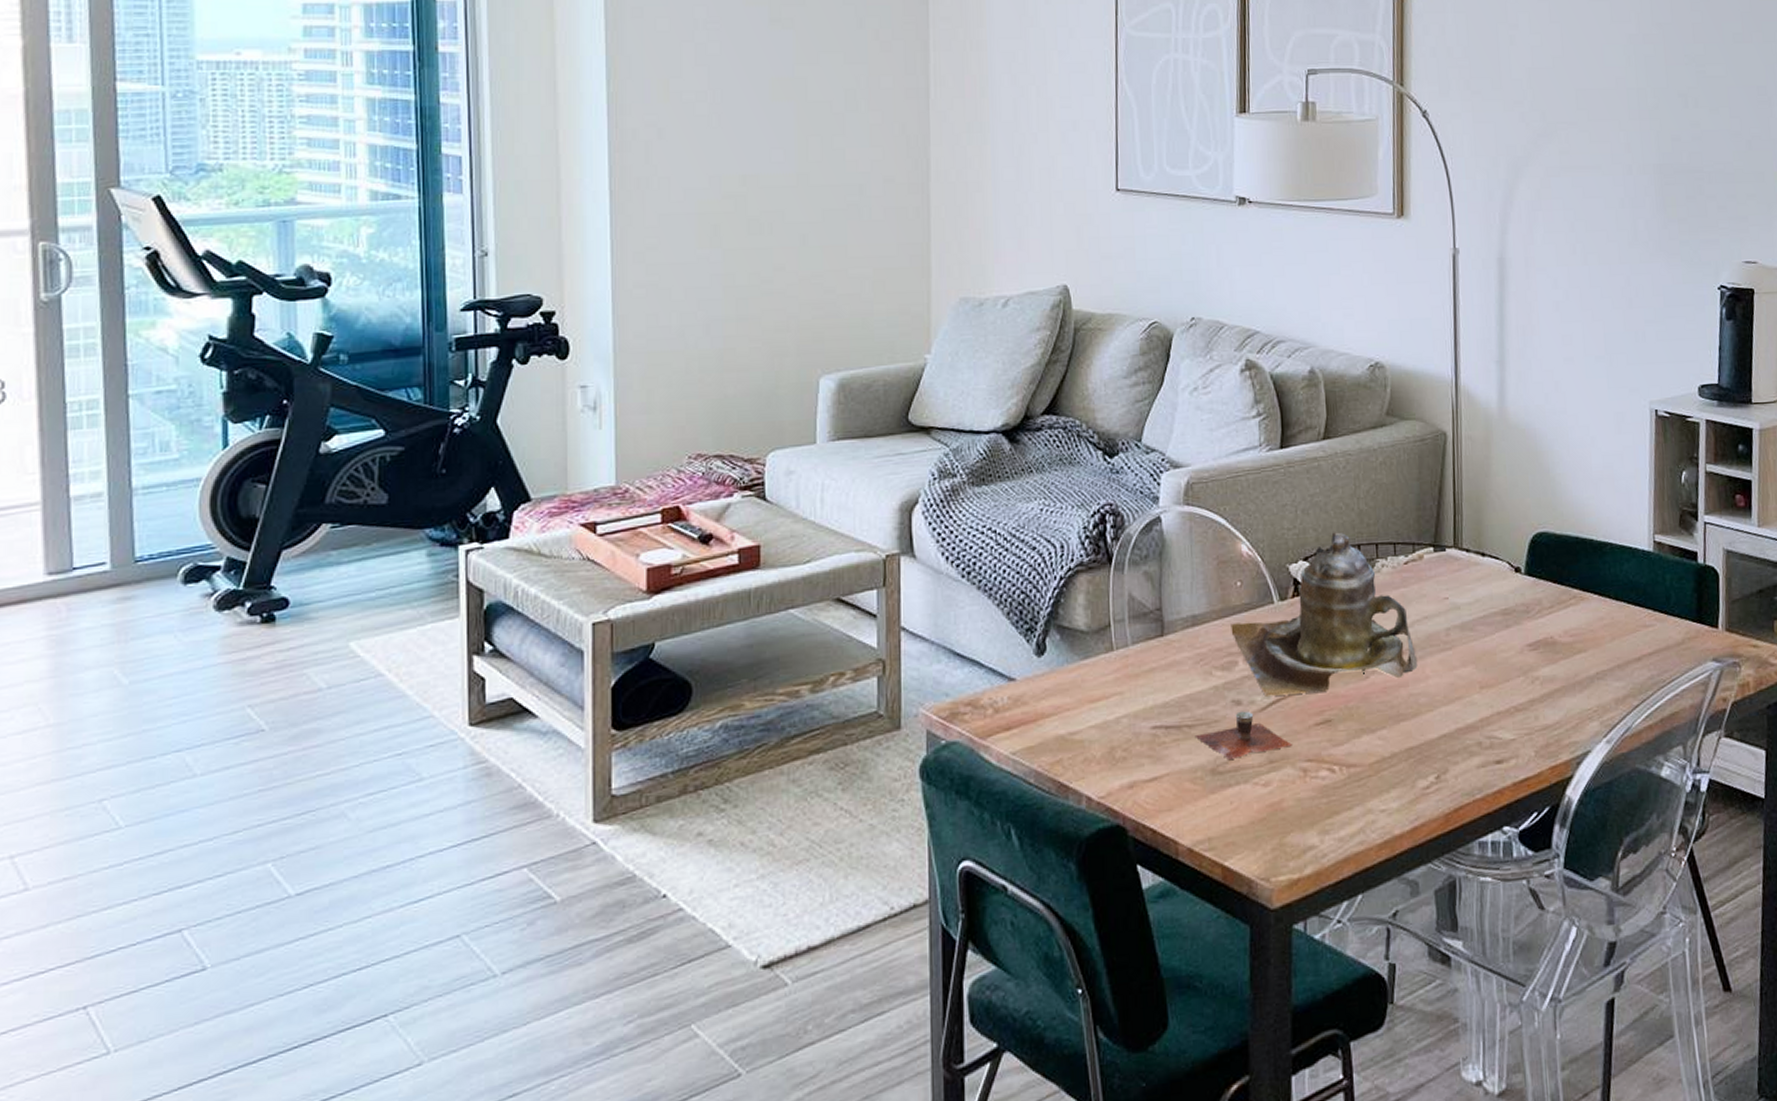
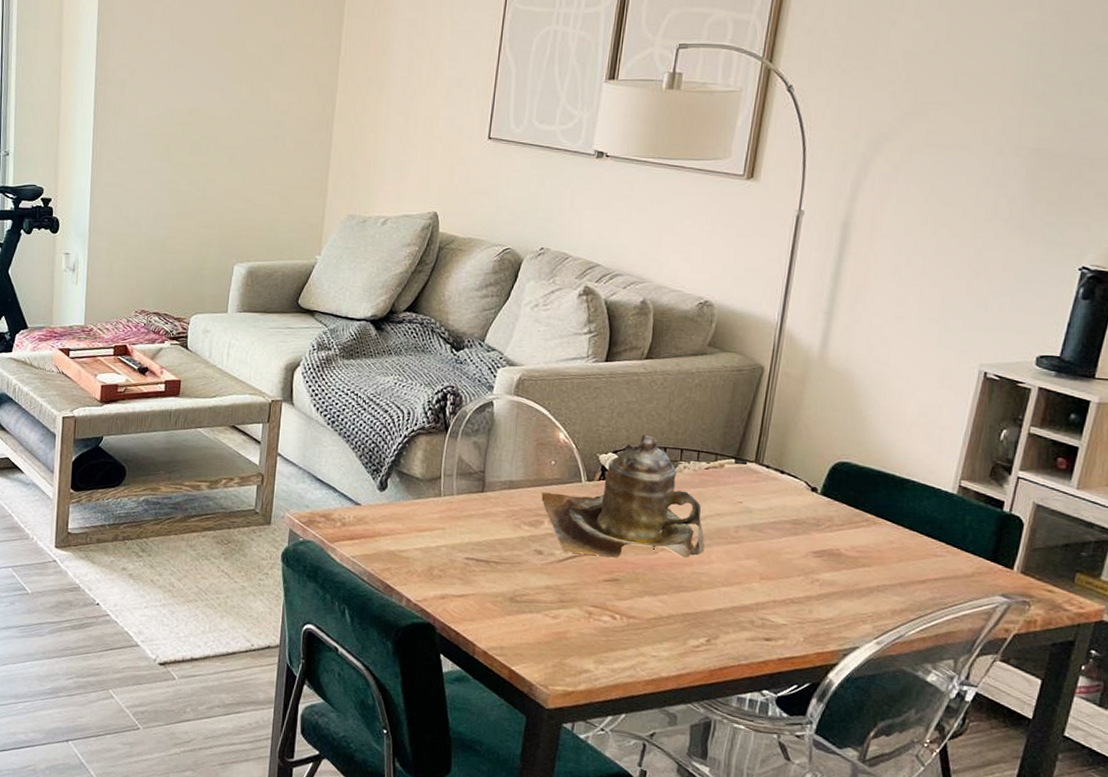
cup: present [1194,711,1292,759] -> none [499,559,582,594]

